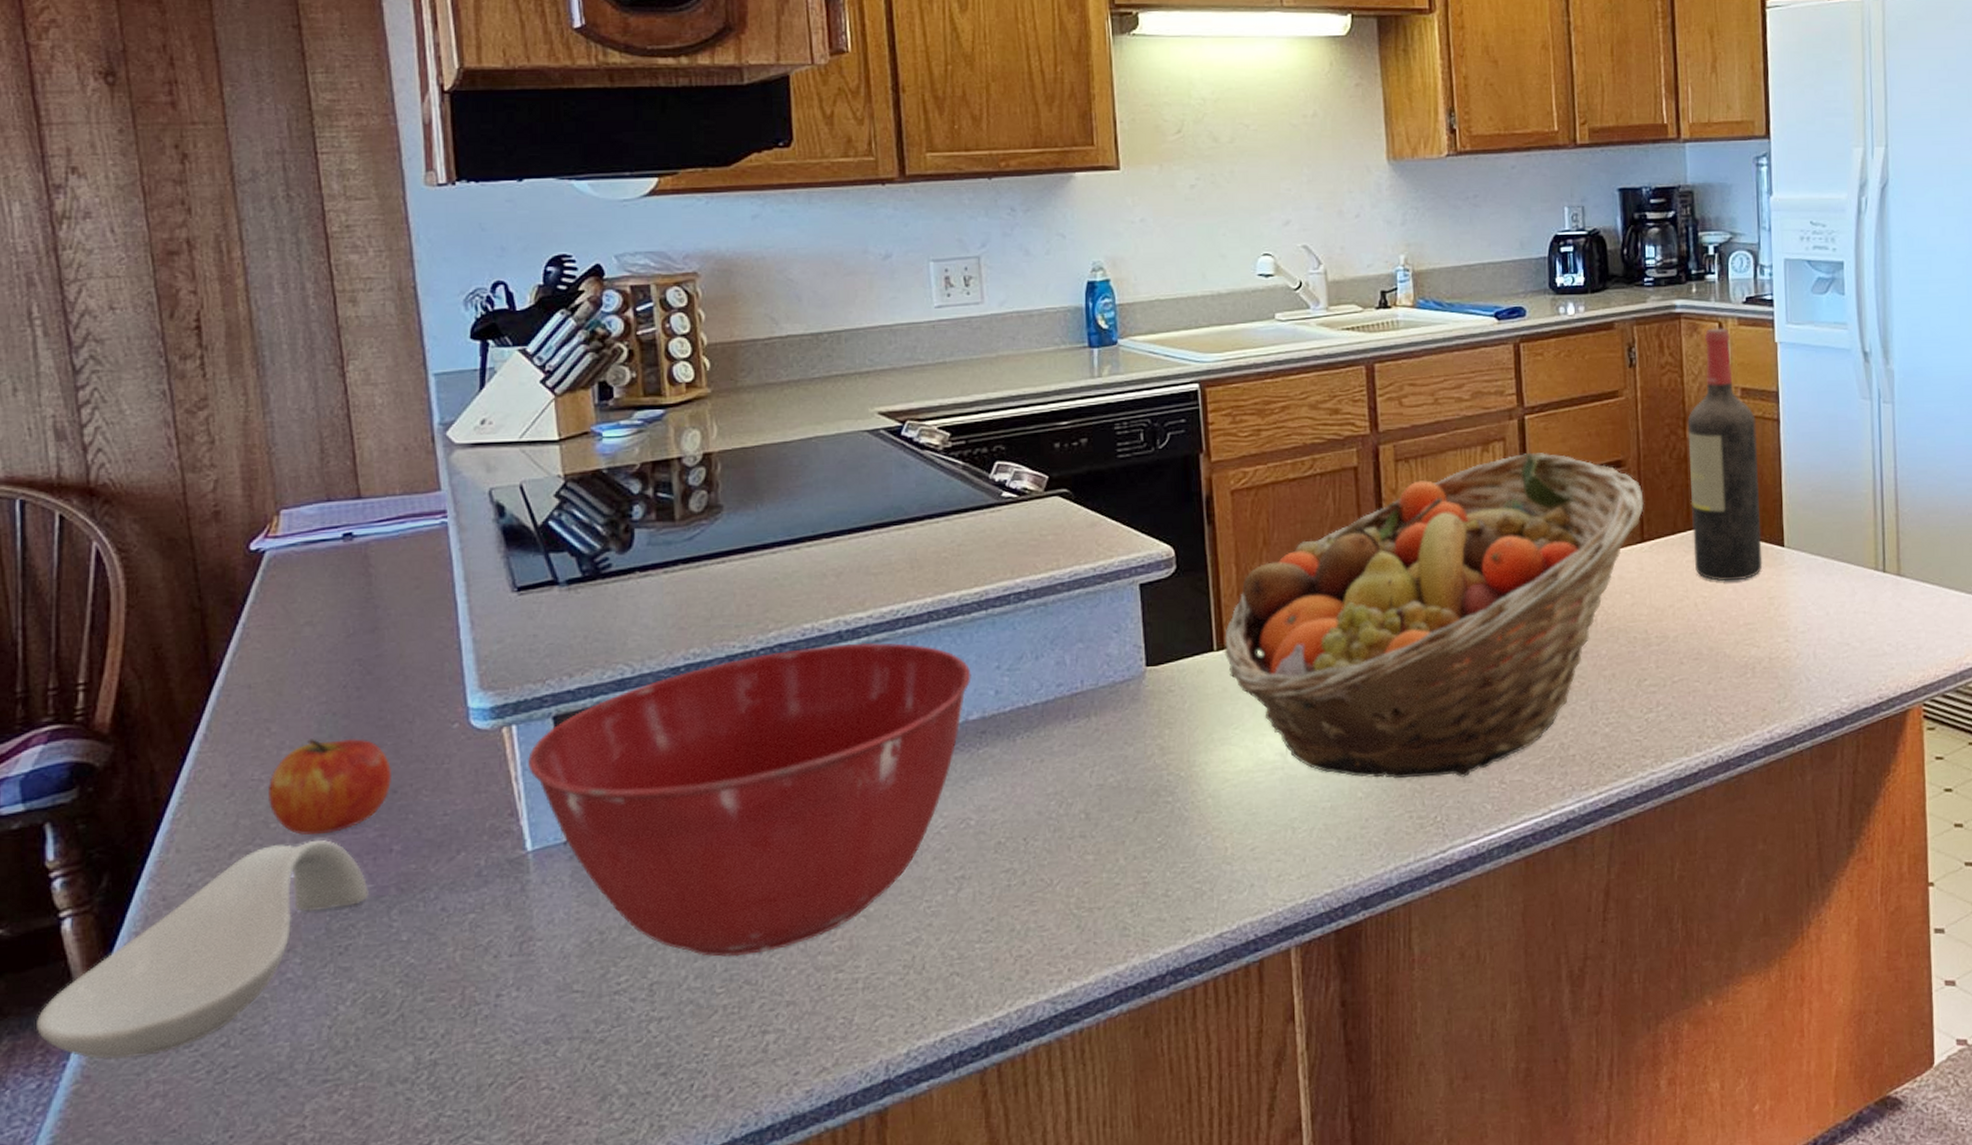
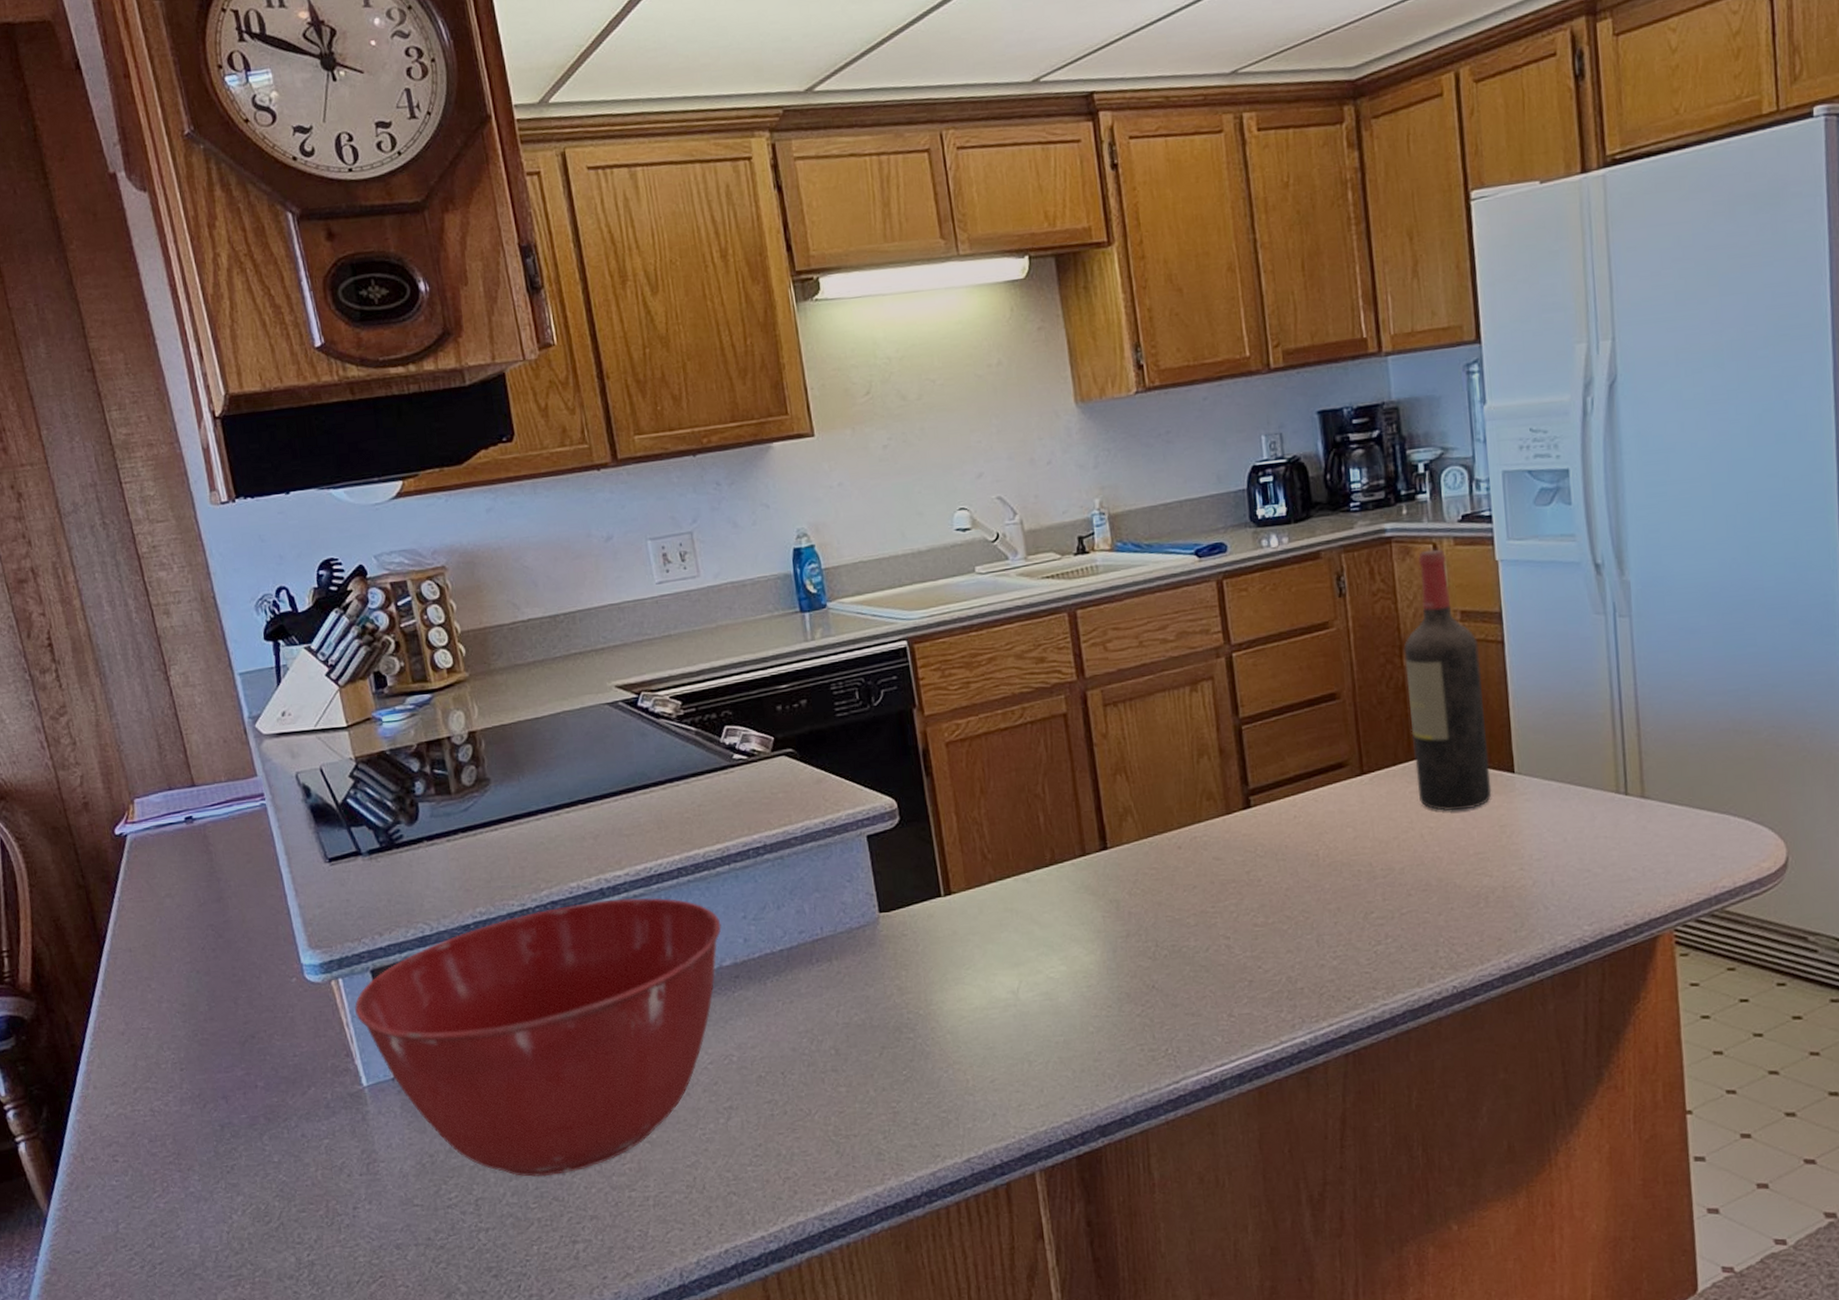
spoon rest: present [37,840,370,1060] -> none [11,1078,245,1256]
apple: present [268,738,391,836] -> none [155,992,250,1074]
fruit basket: present [1224,452,1644,779] -> none [950,689,1362,1014]

